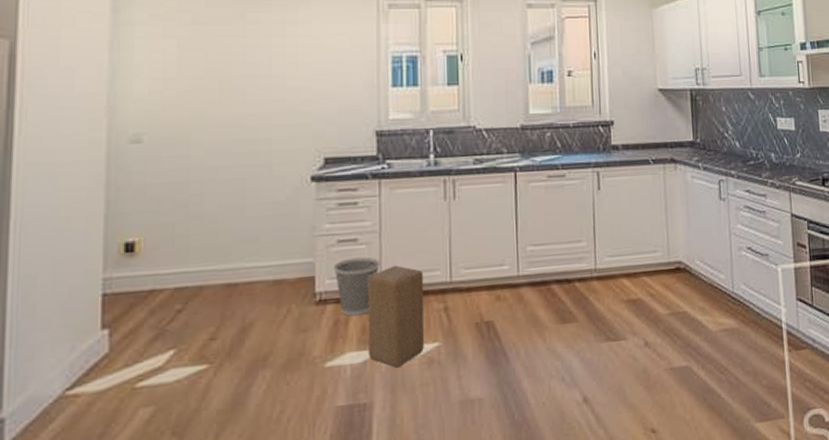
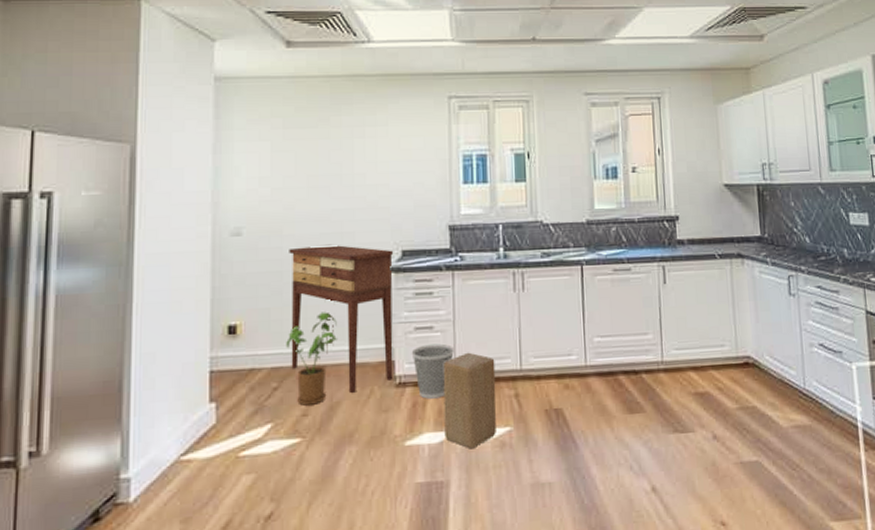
house plant: none [192,225,252,329] -> present [286,312,338,406]
console table: none [197,152,314,314] -> present [289,244,394,394]

